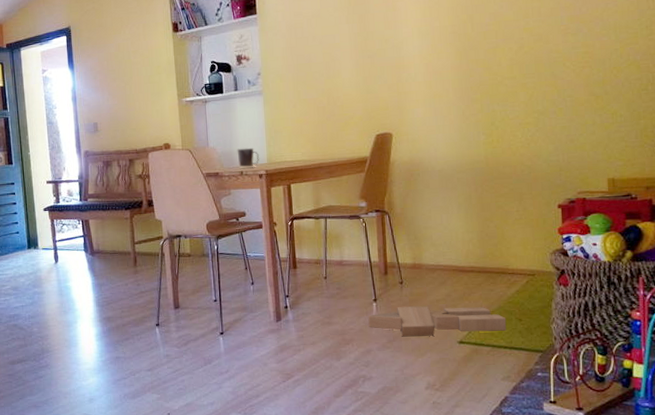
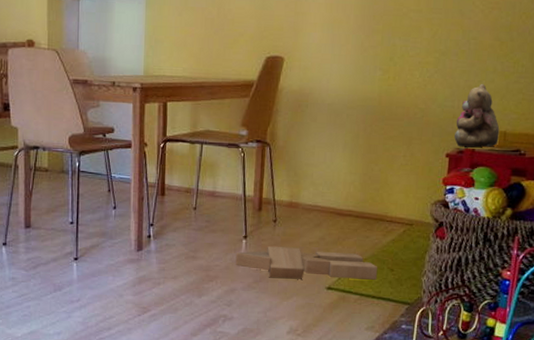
mug: present [237,147,259,169] -> none [110,55,135,79]
teddy bear: none [563,136,608,197] -> present [454,83,500,148]

